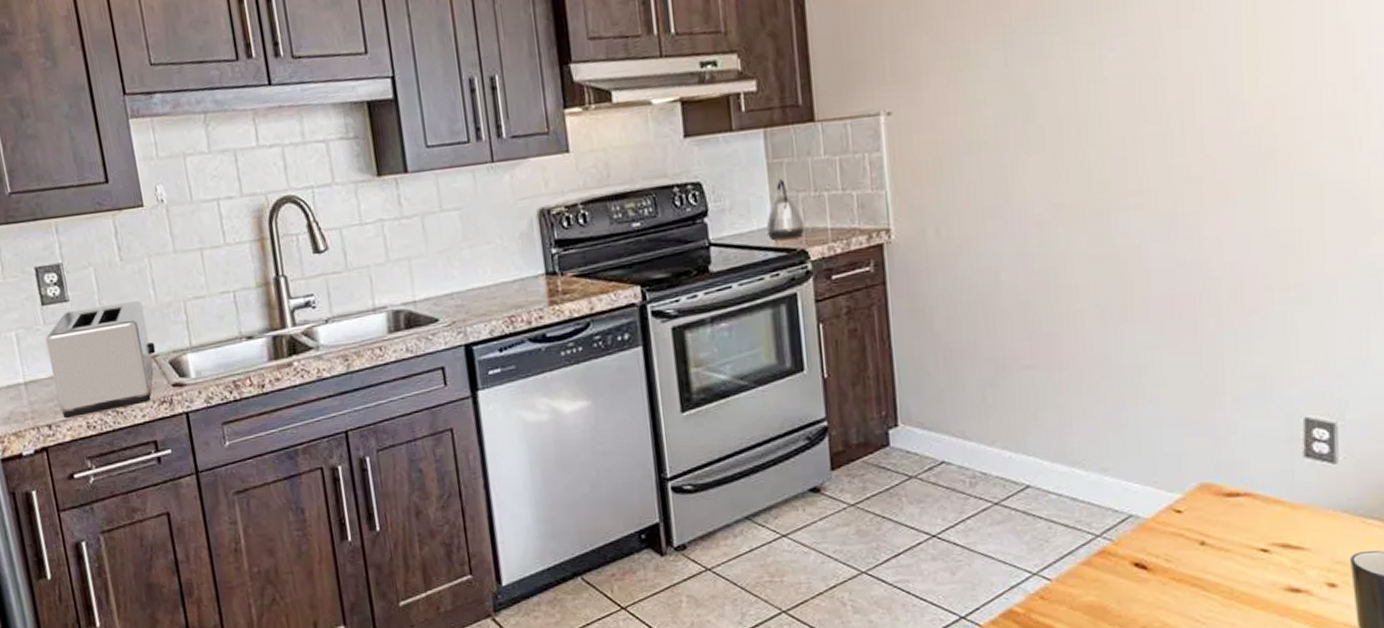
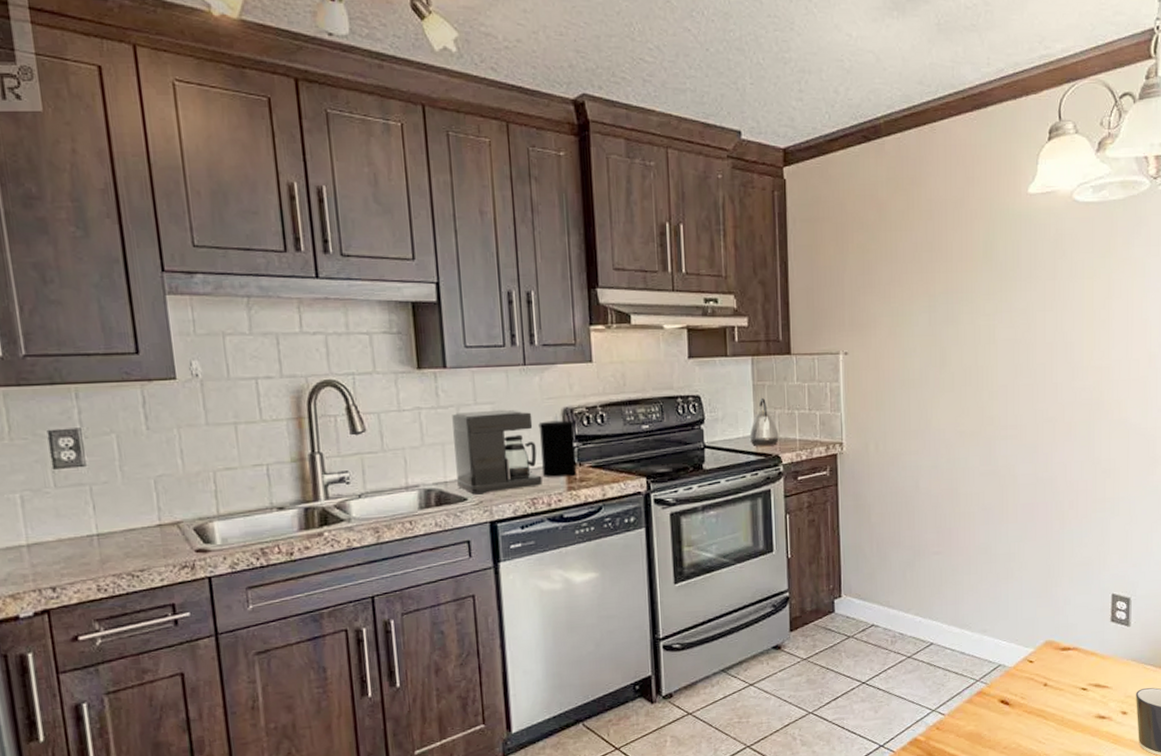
toaster: present [45,301,156,419] -> none [55,469,180,582]
coffee maker: none [417,215,520,315] -> present [452,409,543,495]
canister: none [512,222,558,292] -> present [538,420,576,478]

